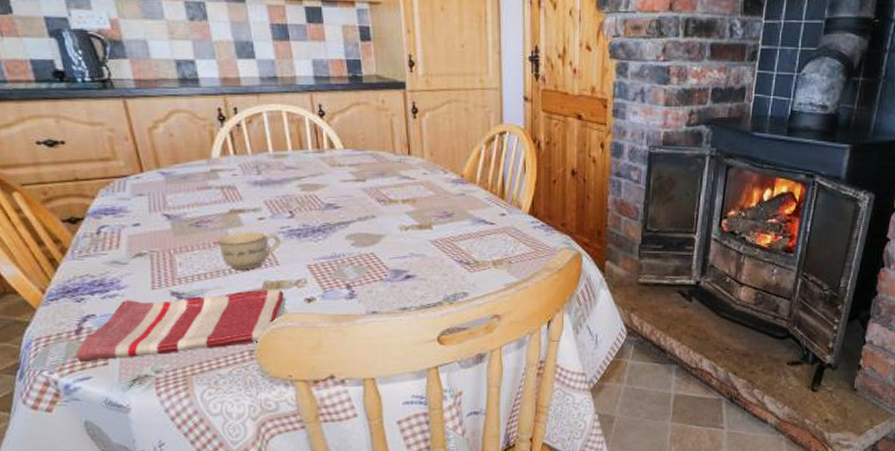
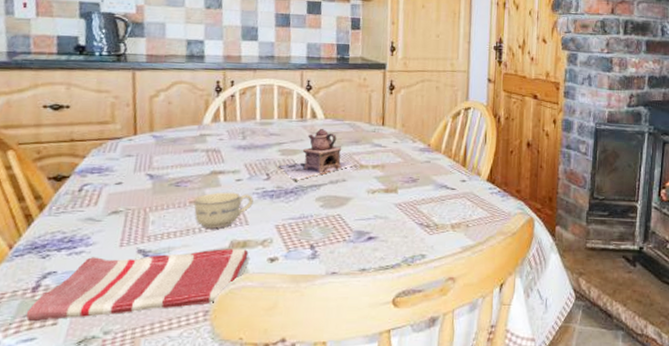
teapot: none [301,161,383,219] -> present [278,129,355,181]

